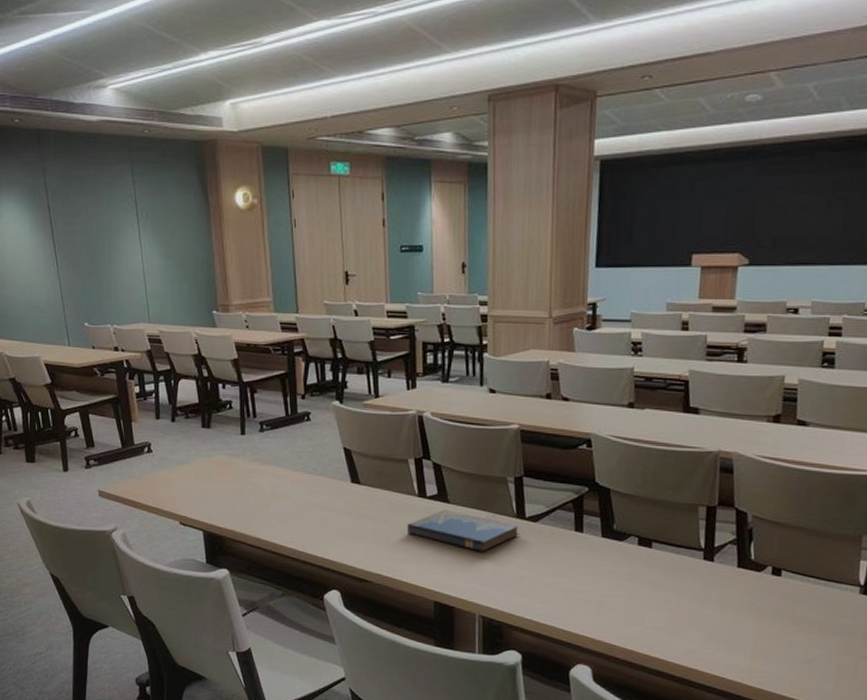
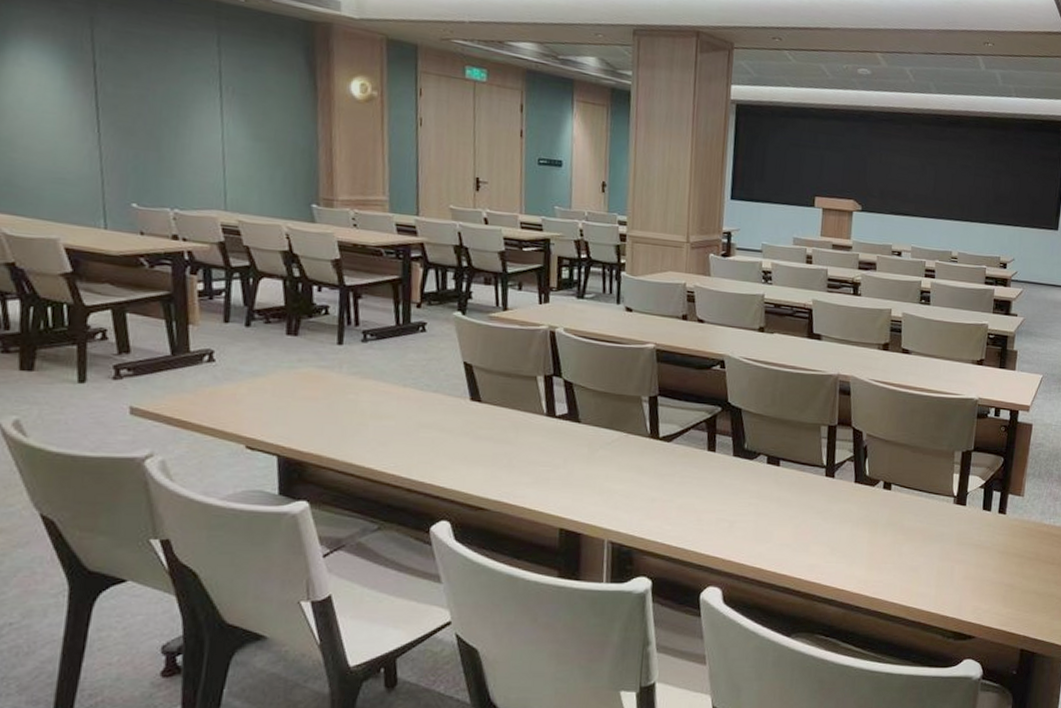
hardcover book: present [406,509,519,552] -> none [532,429,653,473]

